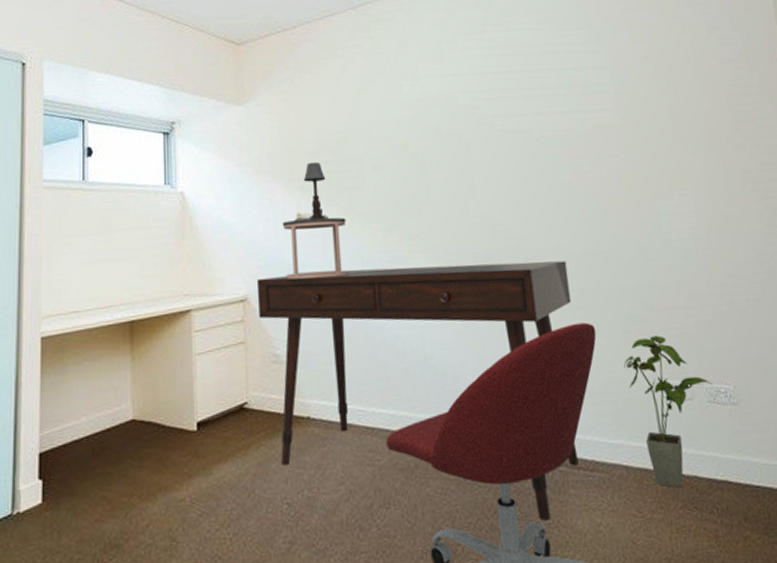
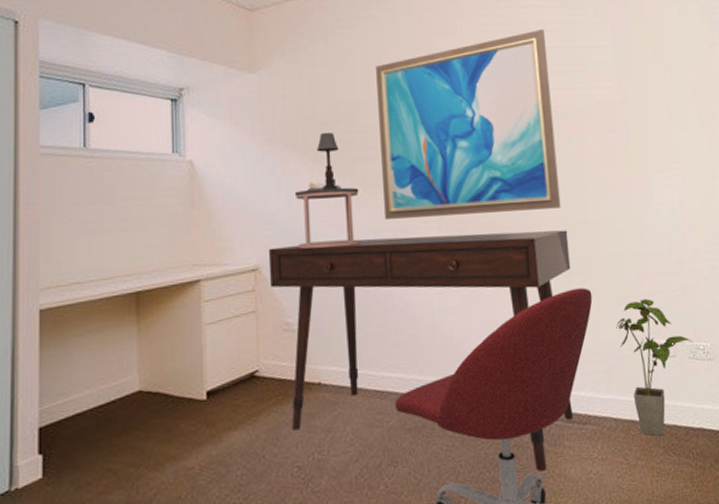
wall art: none [361,51,559,250] -> present [376,28,561,219]

